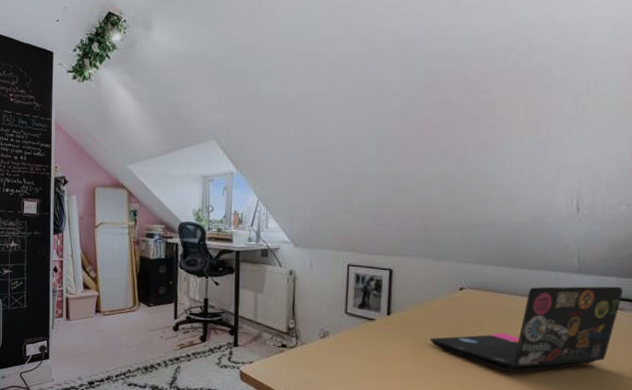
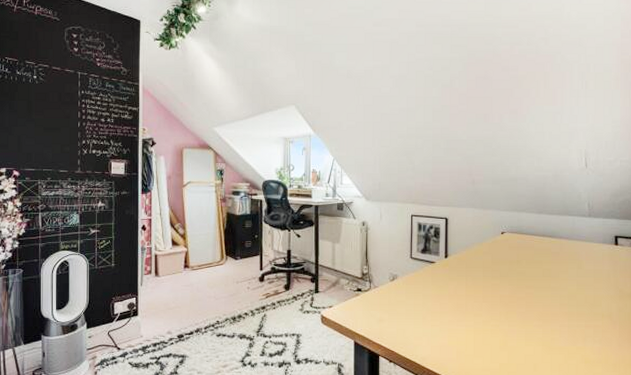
laptop: present [429,286,624,372] -> none [479,226,622,301]

